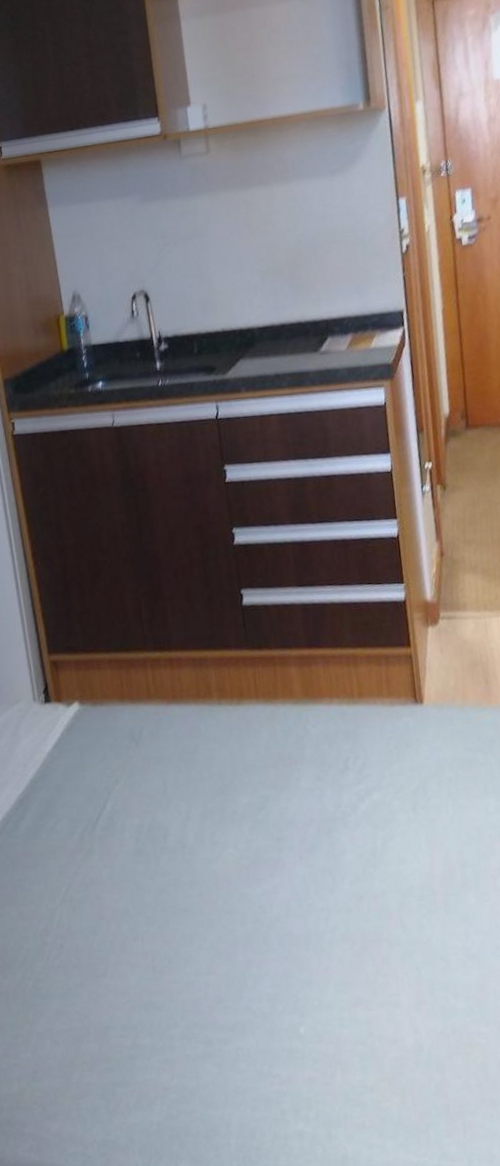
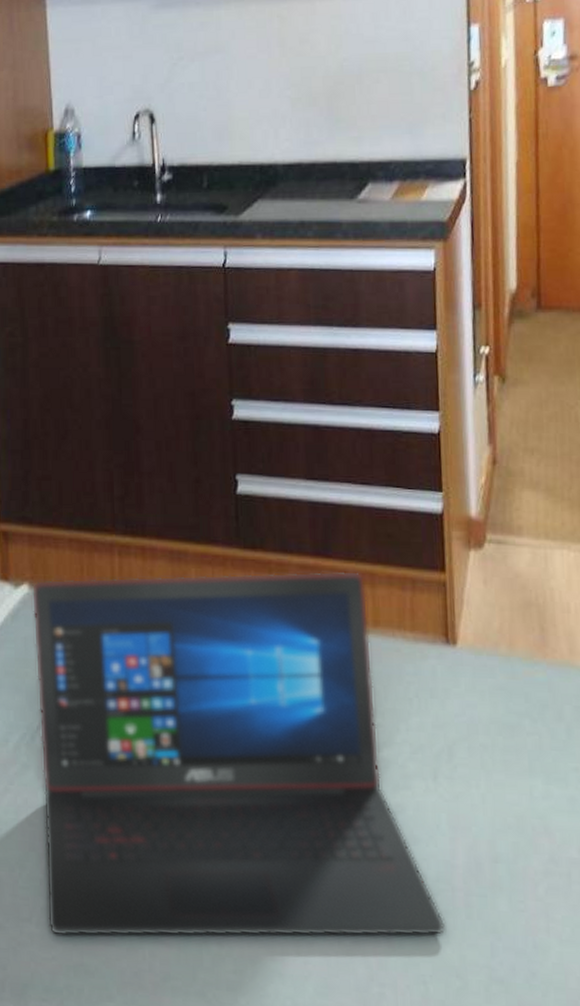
laptop: none [81,655,431,984] -> present [31,570,446,937]

